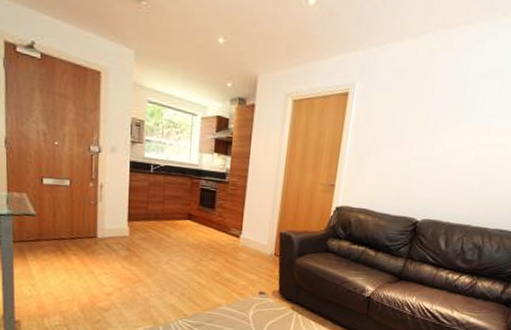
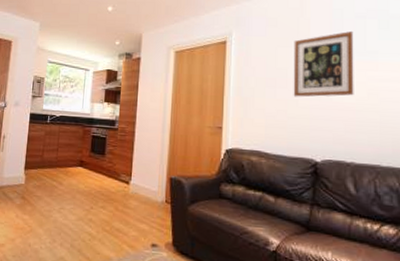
wall art: none [406,92,475,160] -> present [293,31,354,97]

